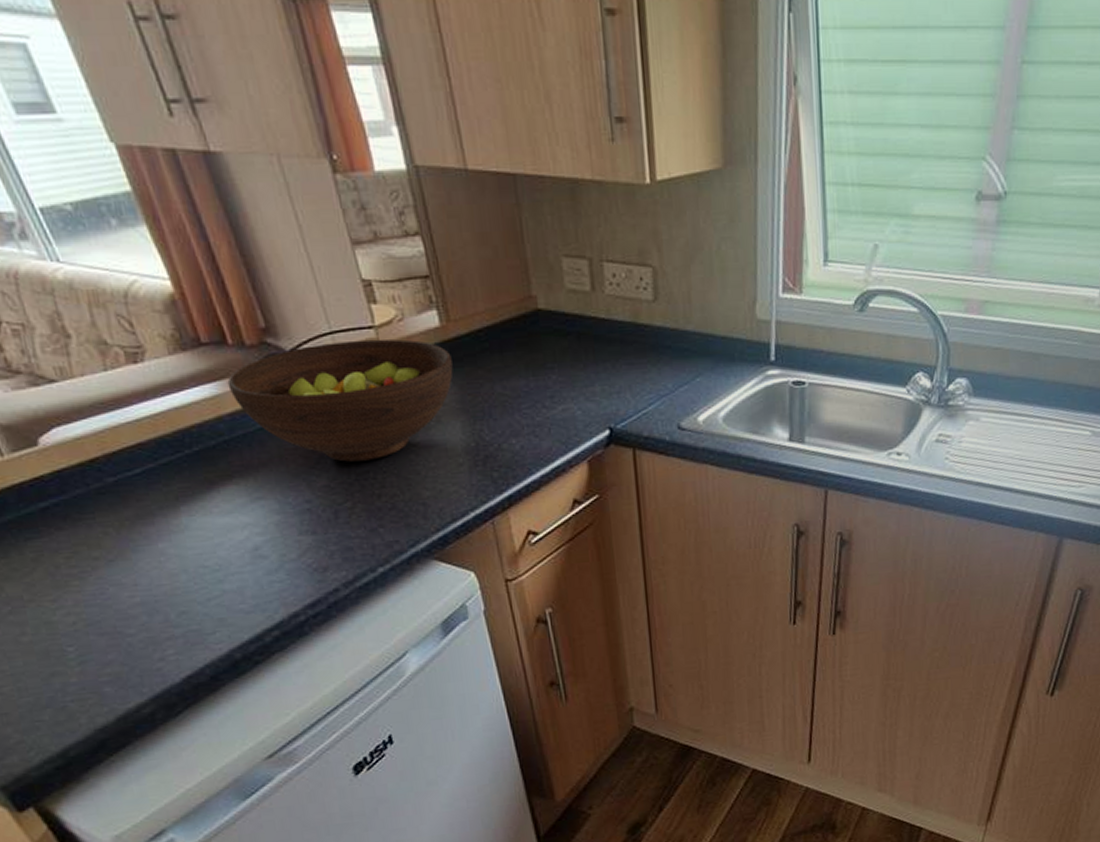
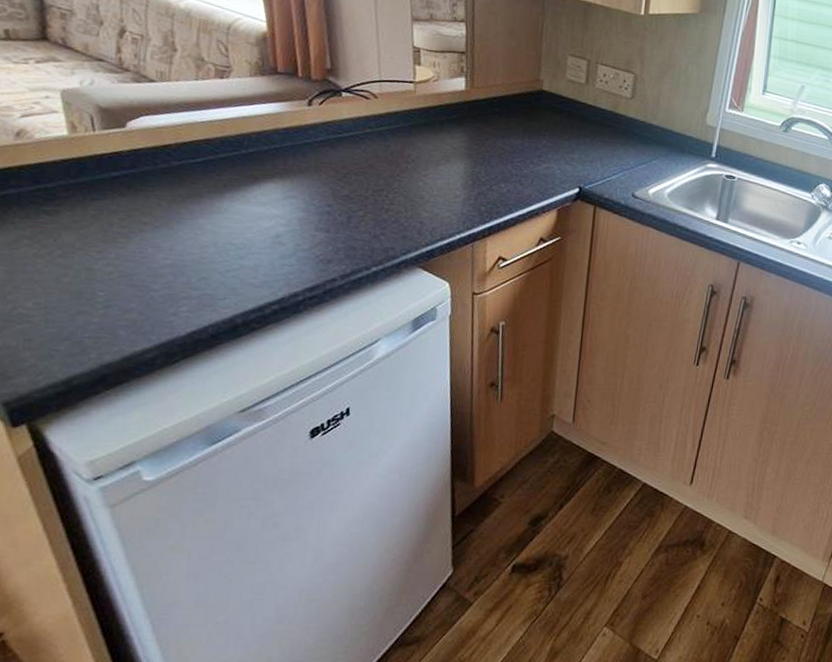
fruit bowl: present [227,338,453,462] -> none [289,88,469,182]

